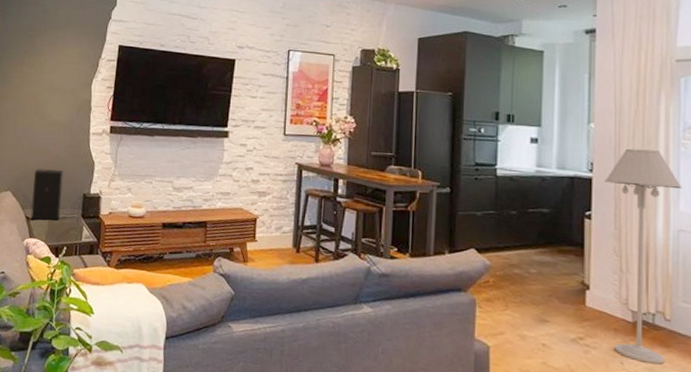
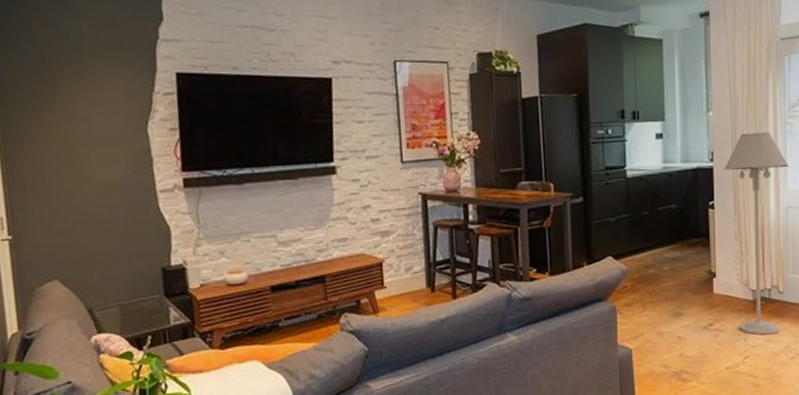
speaker: present [30,169,64,221] -> none [87,242,135,312]

